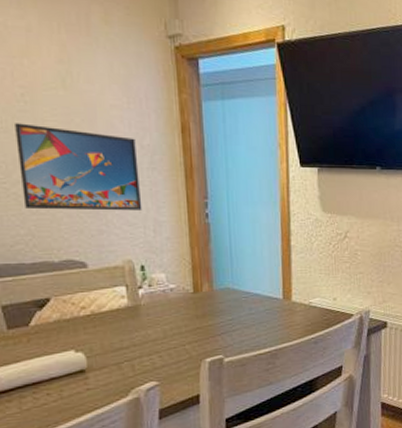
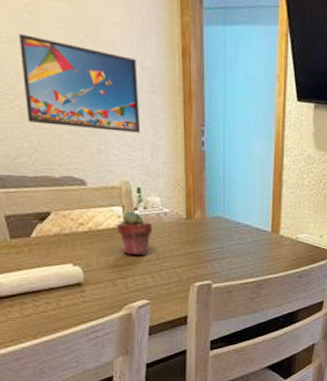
potted succulent: none [121,290,159,336] -> present [117,211,153,255]

